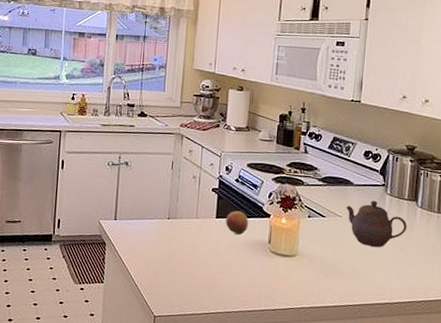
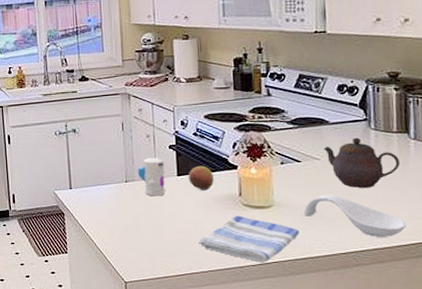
toy: none [180,198,206,236] -> present [137,158,165,197]
dish towel: none [227,261,316,308] -> present [199,215,299,263]
spoon rest: none [322,249,406,294] -> present [303,194,407,237]

